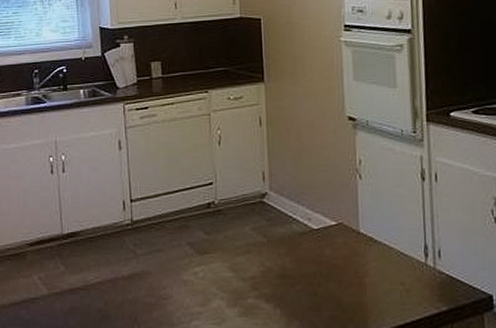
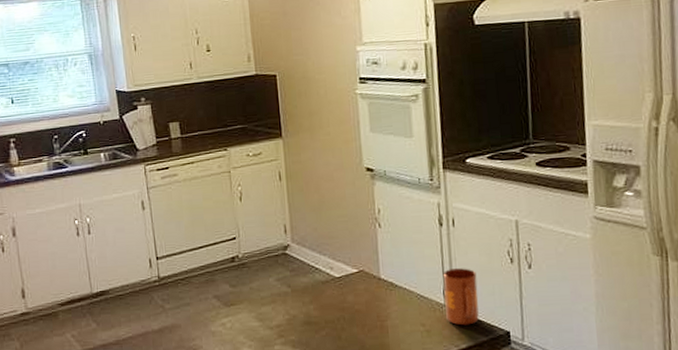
mug: none [424,225,461,287] -> present [443,268,479,326]

